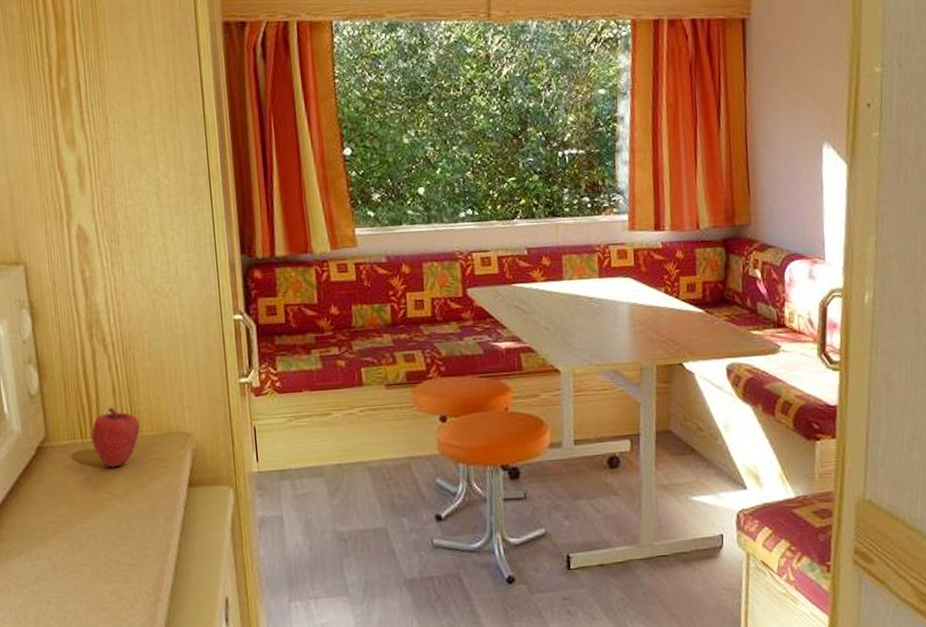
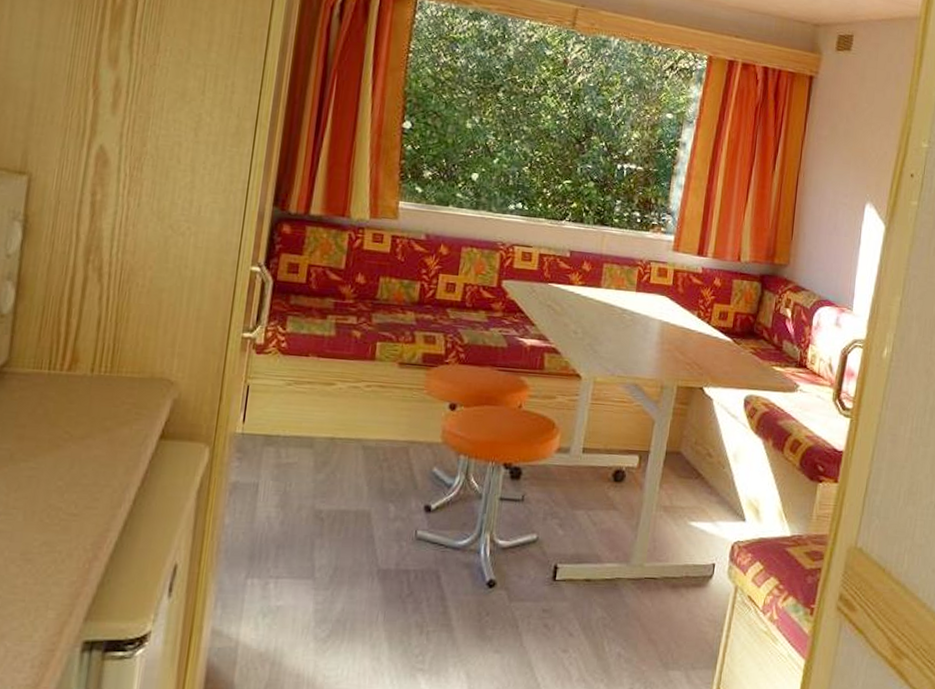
apple: present [91,407,140,468] -> none [60,340,120,406]

